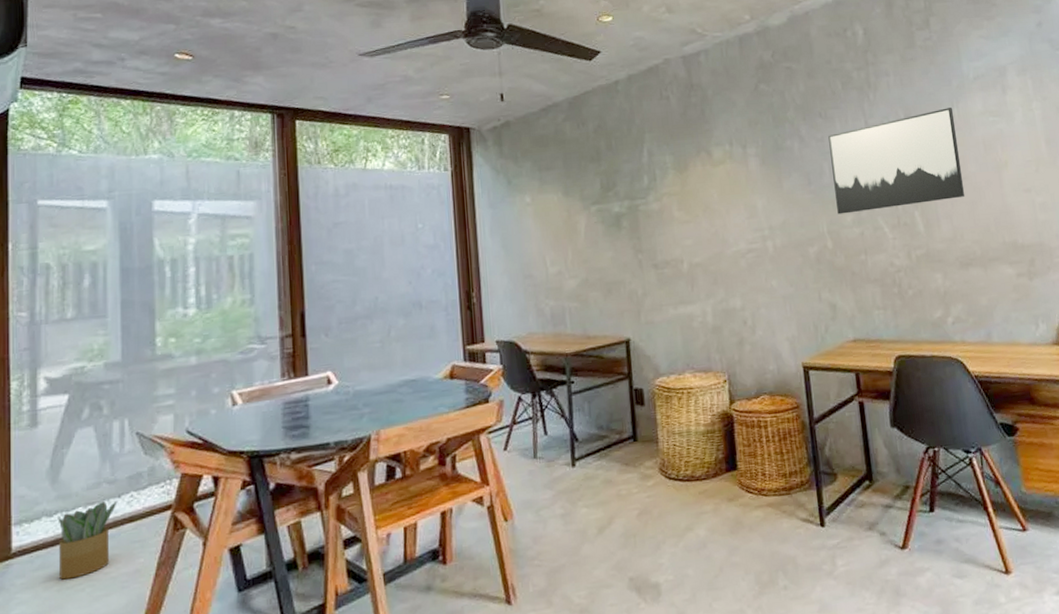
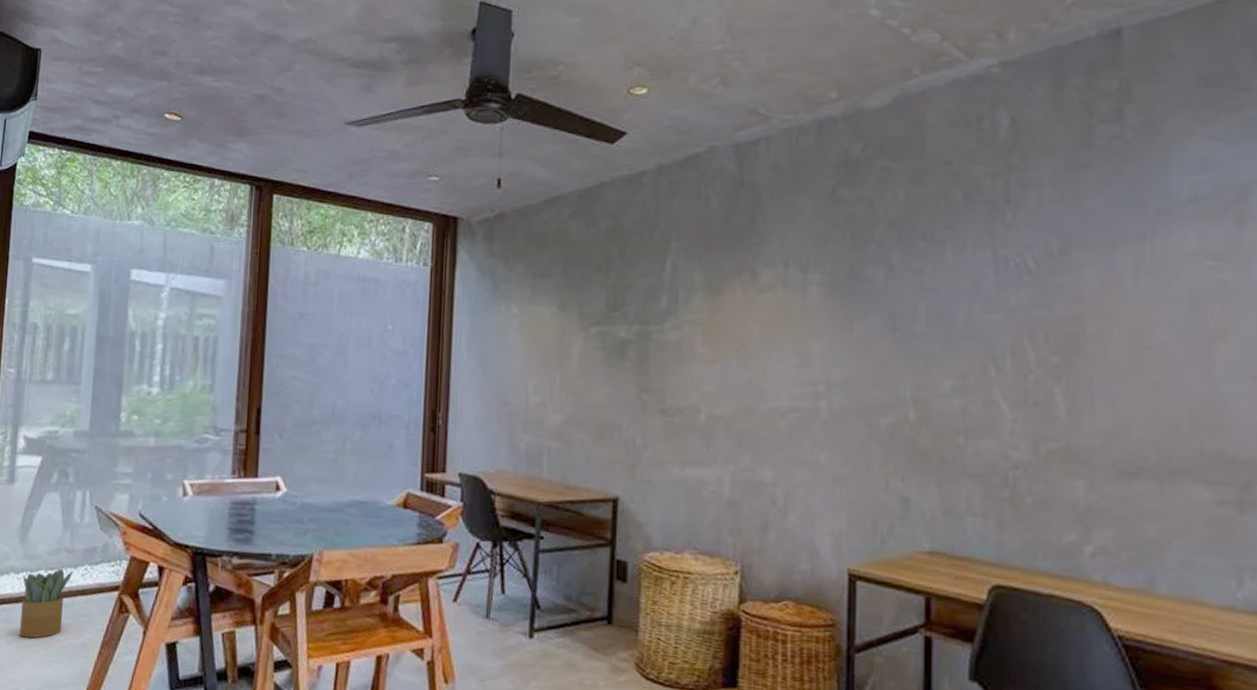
wall art: present [828,108,965,215] -> none [931,241,1145,378]

